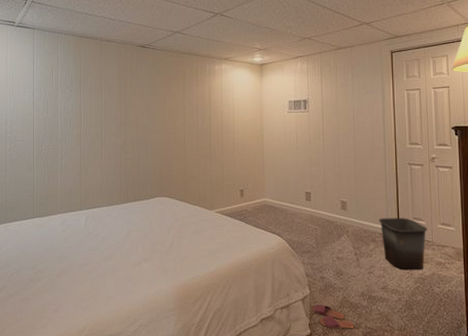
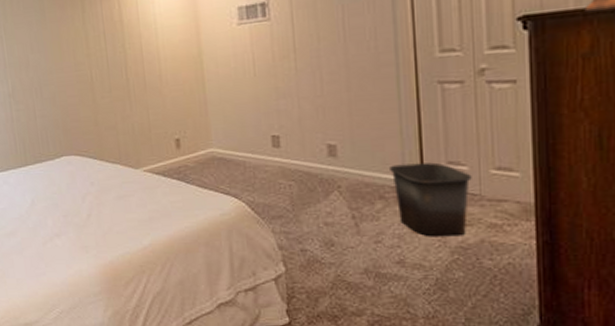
slippers: present [312,304,354,329] -> none [289,285,354,317]

